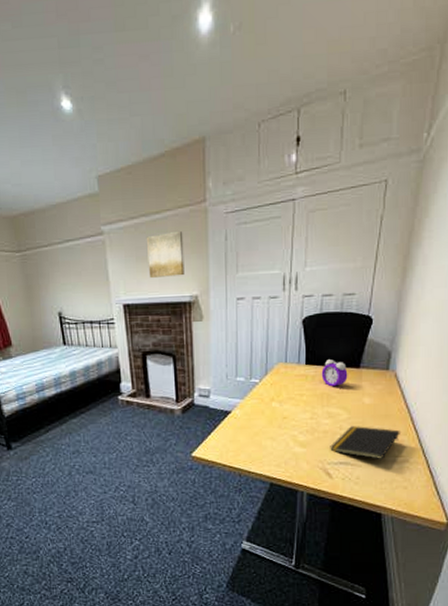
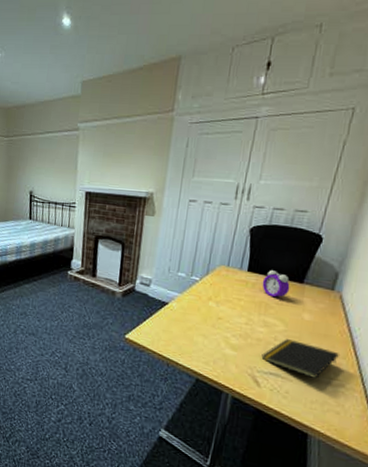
wall art: present [146,230,185,279] -> none [112,134,149,174]

